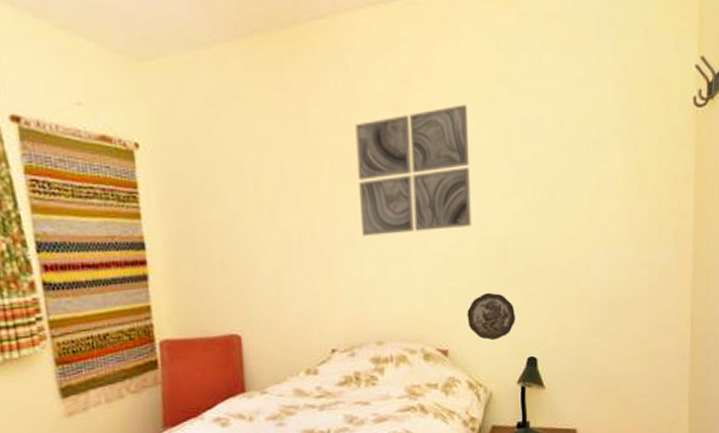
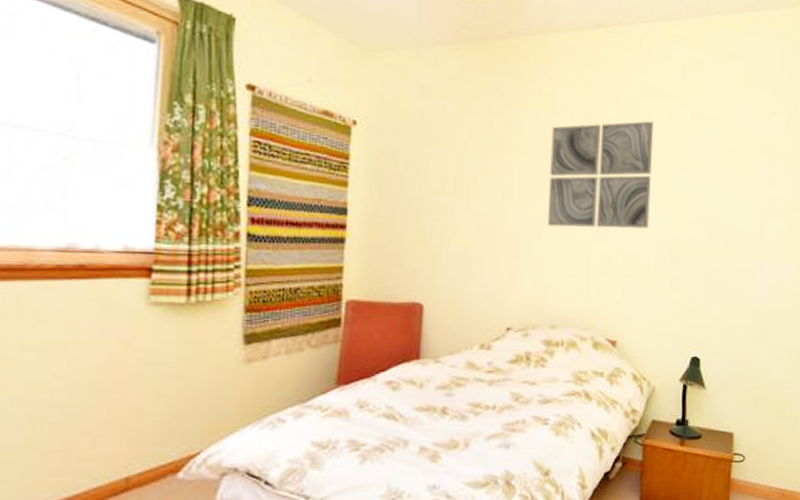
decorative plate: present [467,292,515,341] -> none [637,291,683,337]

